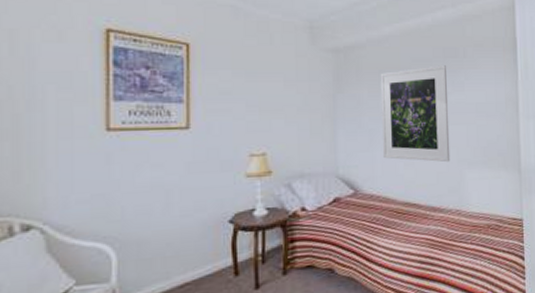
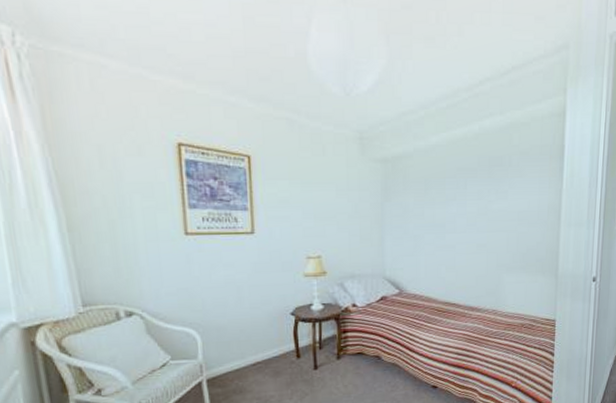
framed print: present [380,65,451,163] -> none [426,174,491,267]

